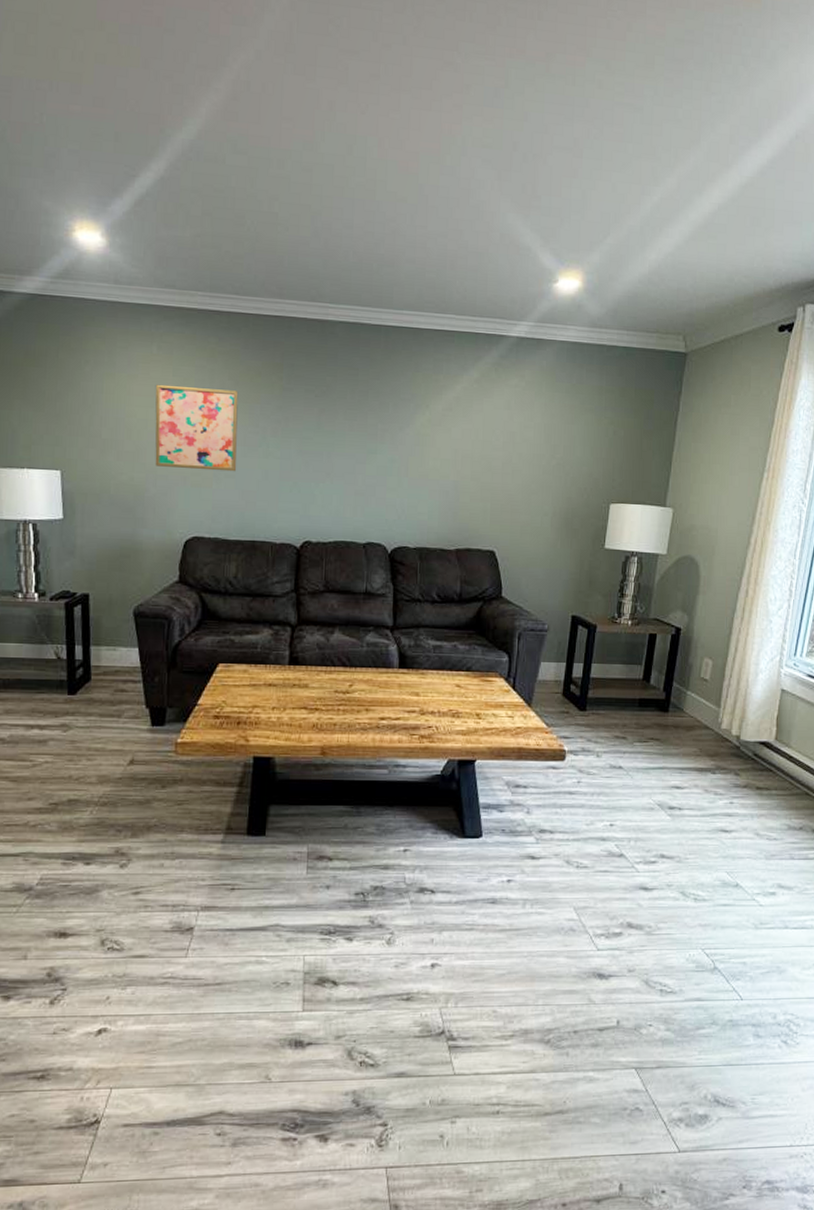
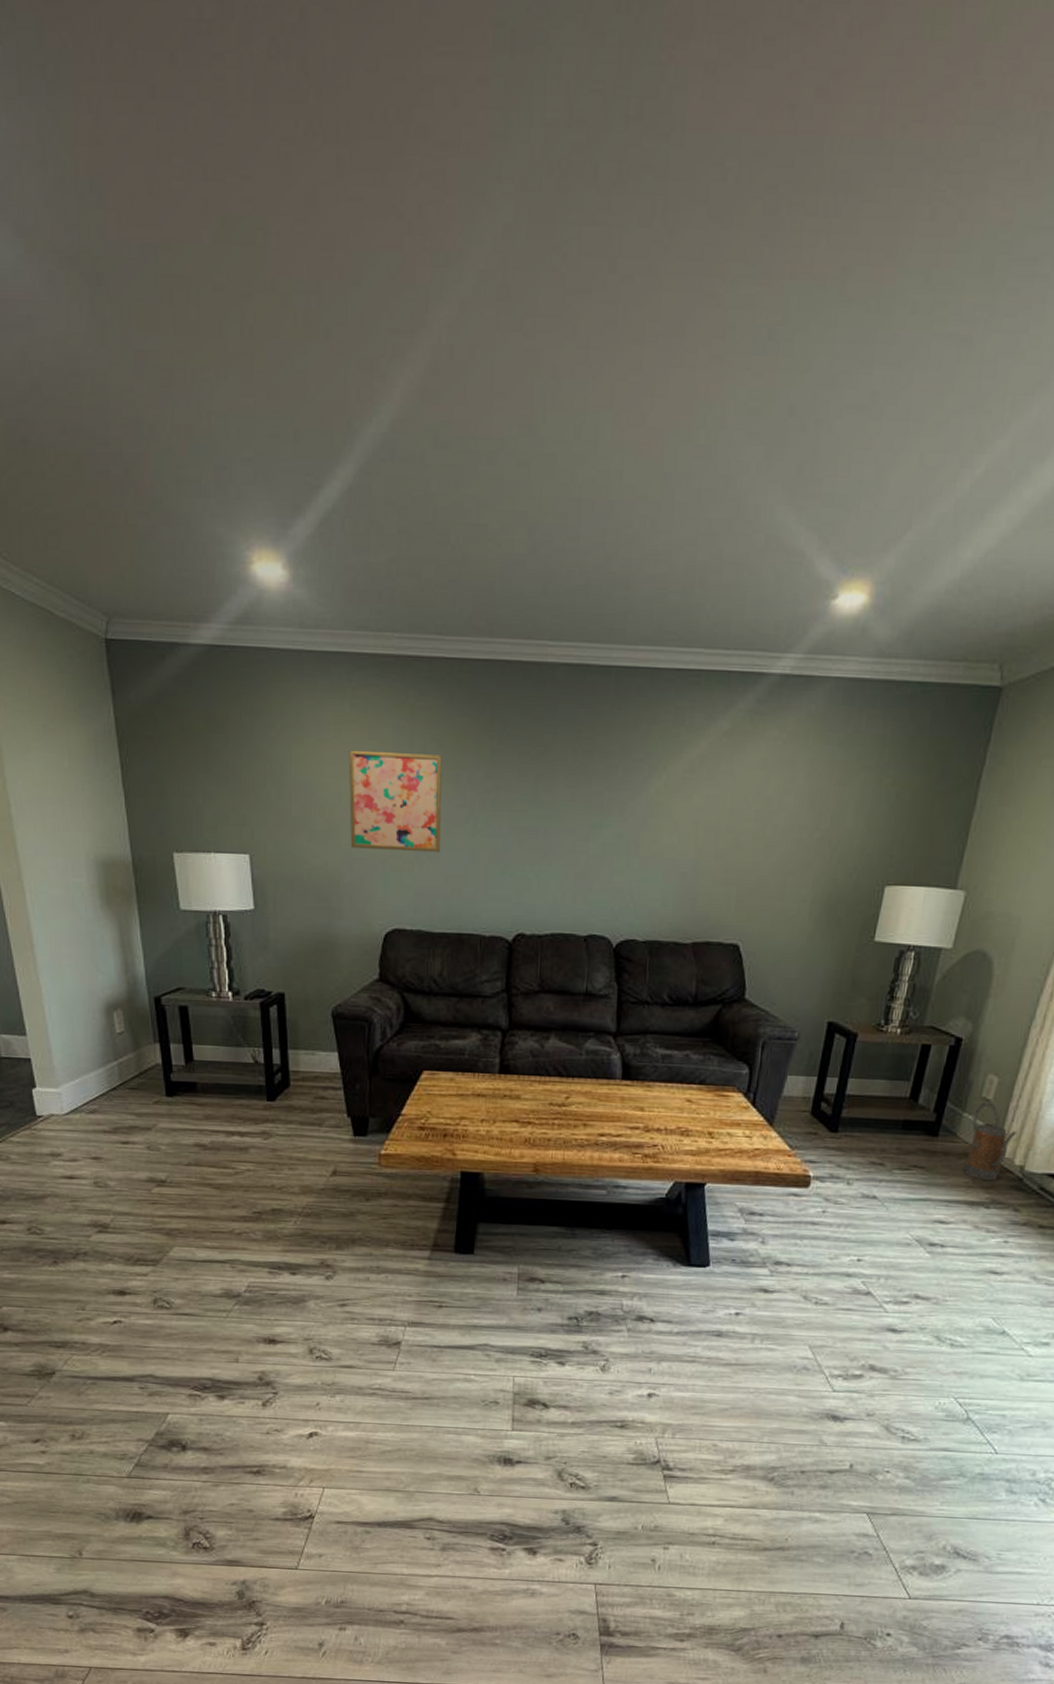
watering can: none [692,681,732,750] -> present [964,1101,1018,1182]

